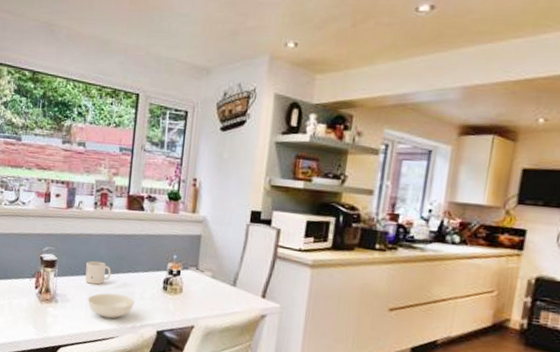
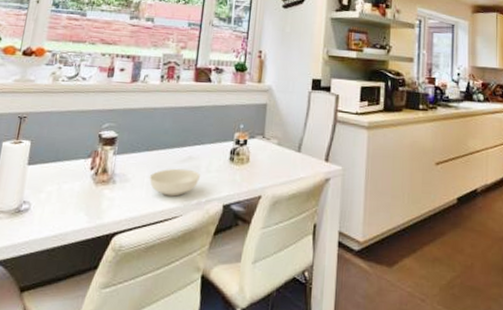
mug: present [85,260,111,285] -> none [148,135,176,161]

